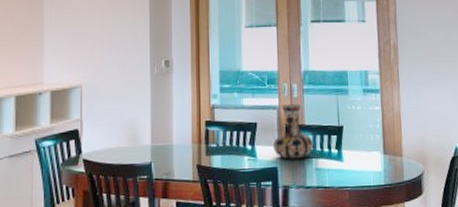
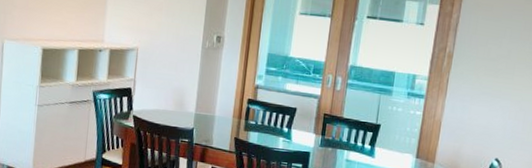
vase: present [274,104,314,160] -> none [309,95,349,149]

